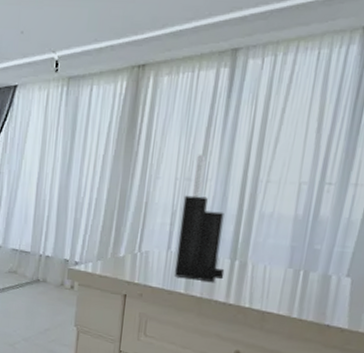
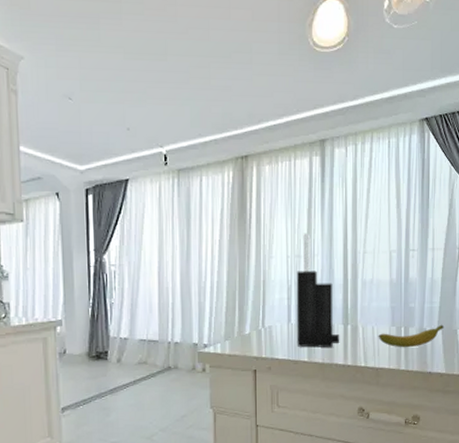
banana: none [269,273,356,295] -> present [378,324,445,348]

